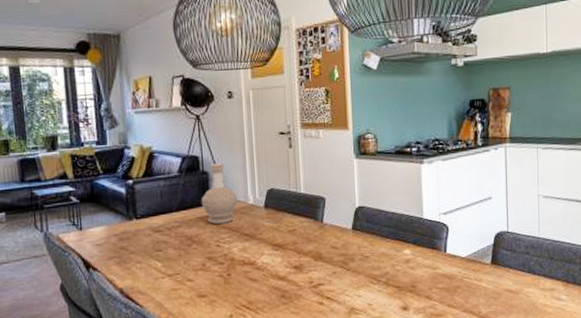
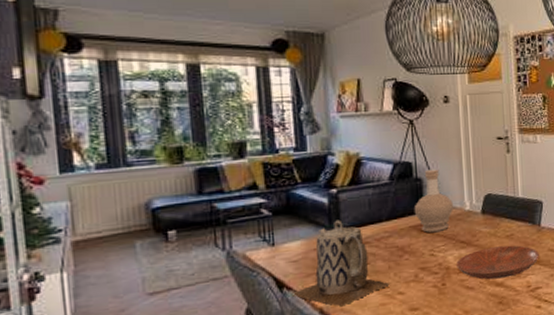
teapot: none [96,208,181,289] -> present [291,220,391,307]
bowl: none [241,240,322,273] -> present [456,245,539,280]

